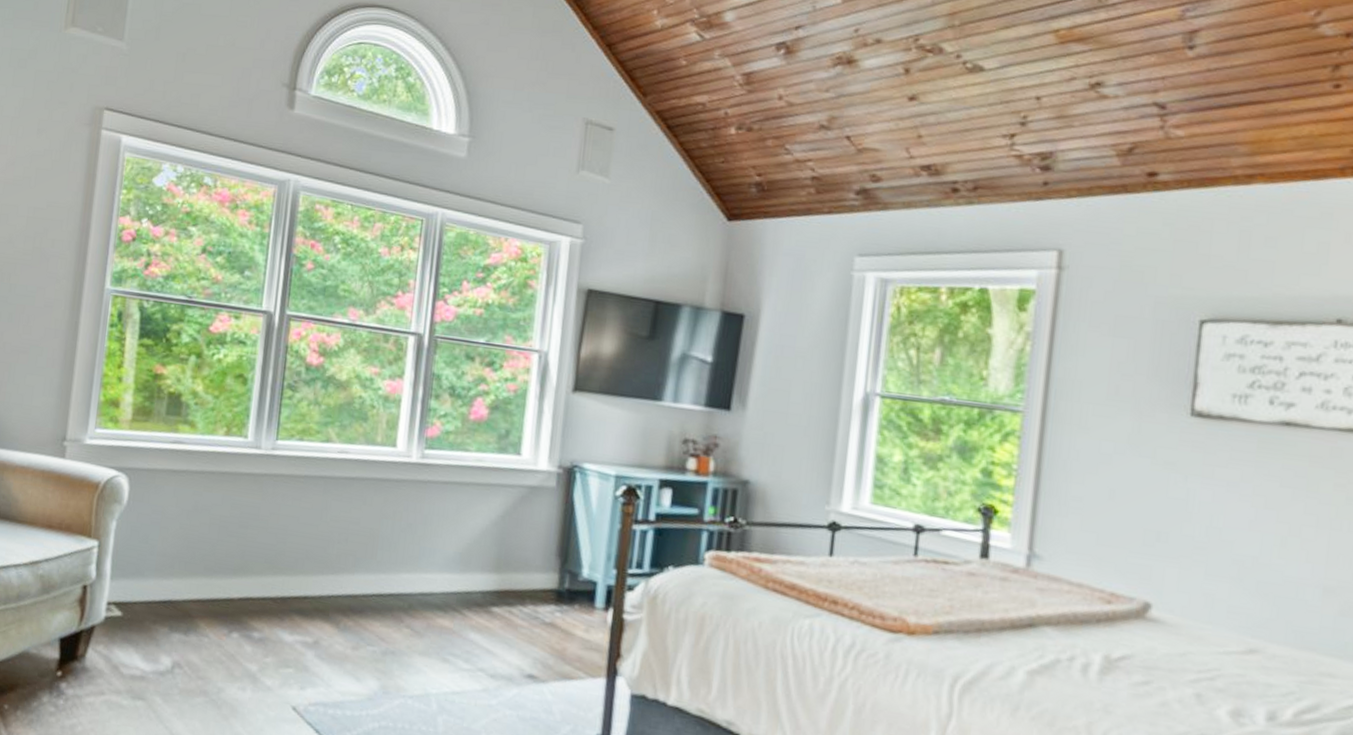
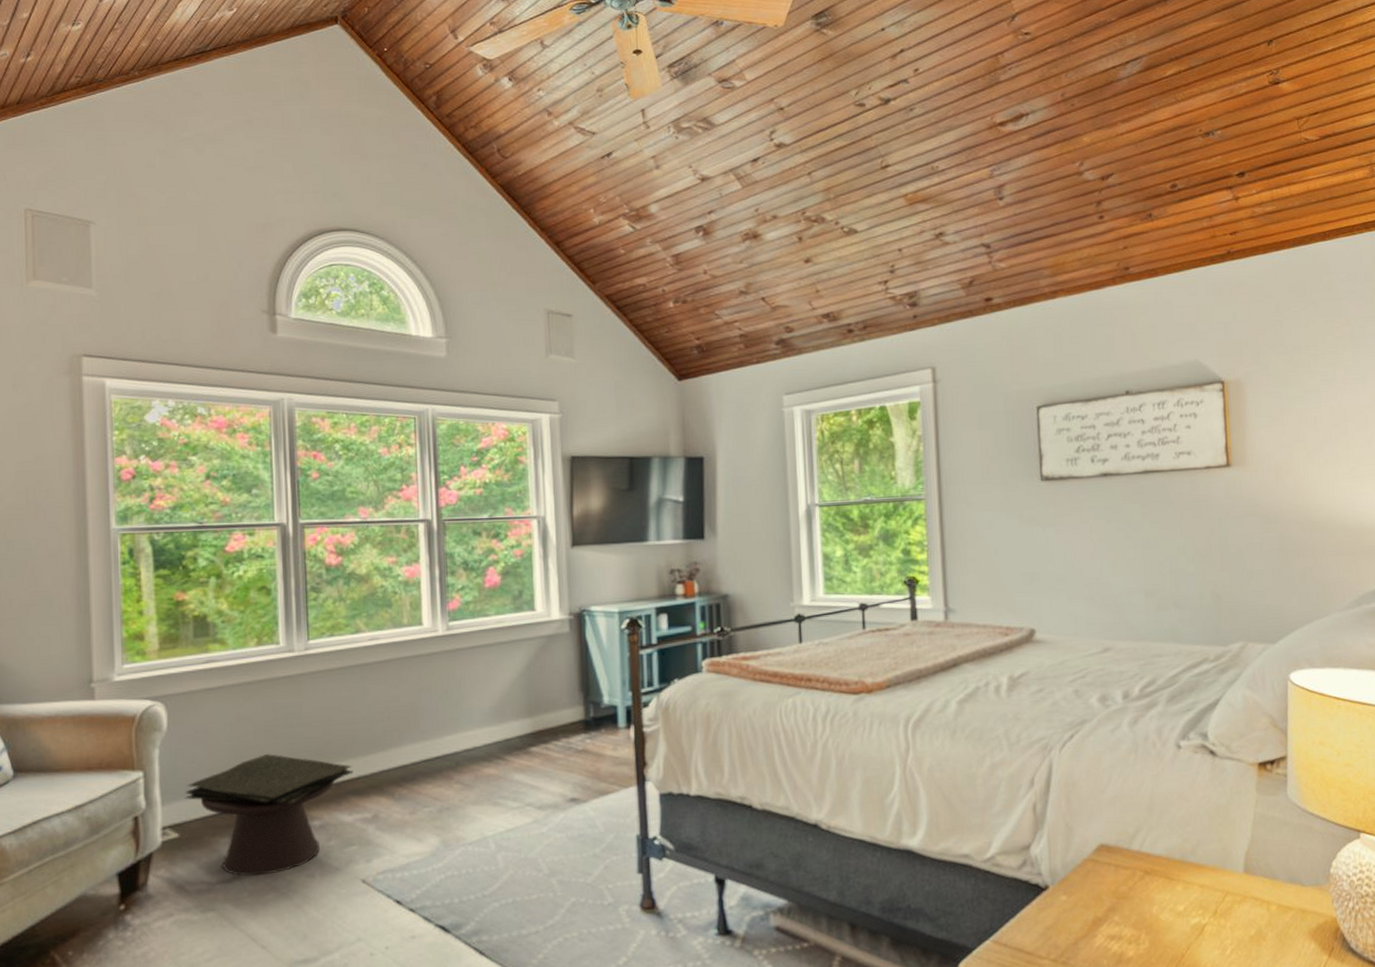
side table: none [132,550,302,677] -> present [184,754,354,877]

